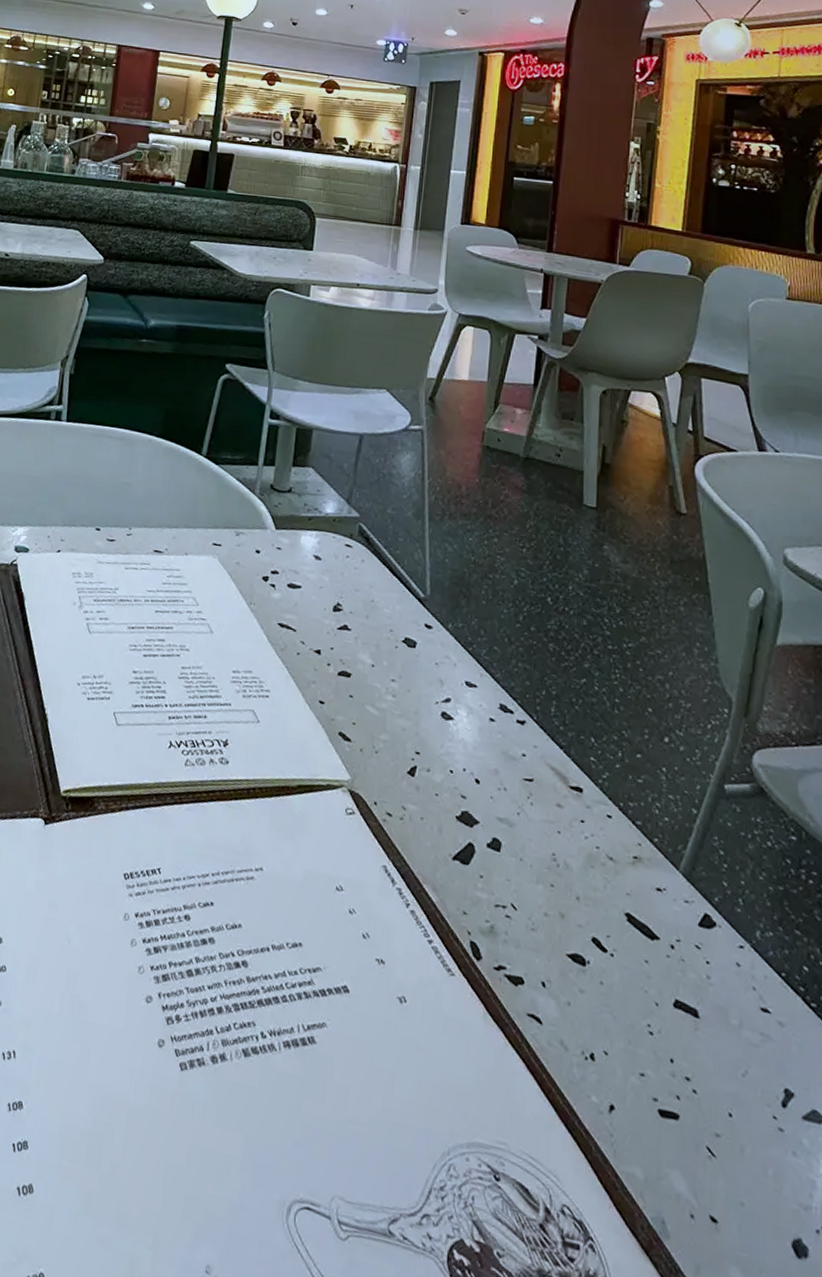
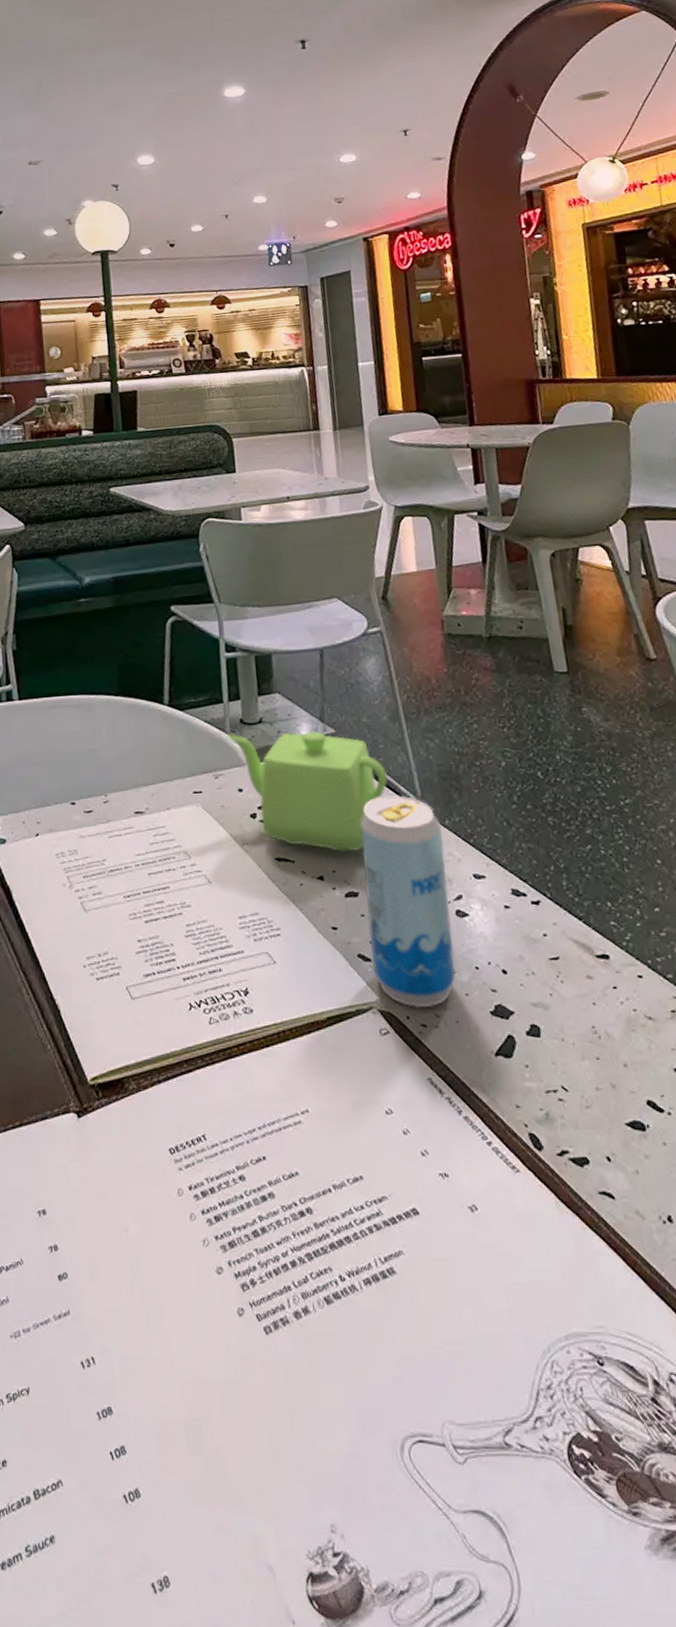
teapot: none [255,496,401,635] -> present [227,731,388,852]
beverage can: none [350,588,444,799] -> present [360,795,457,1009]

